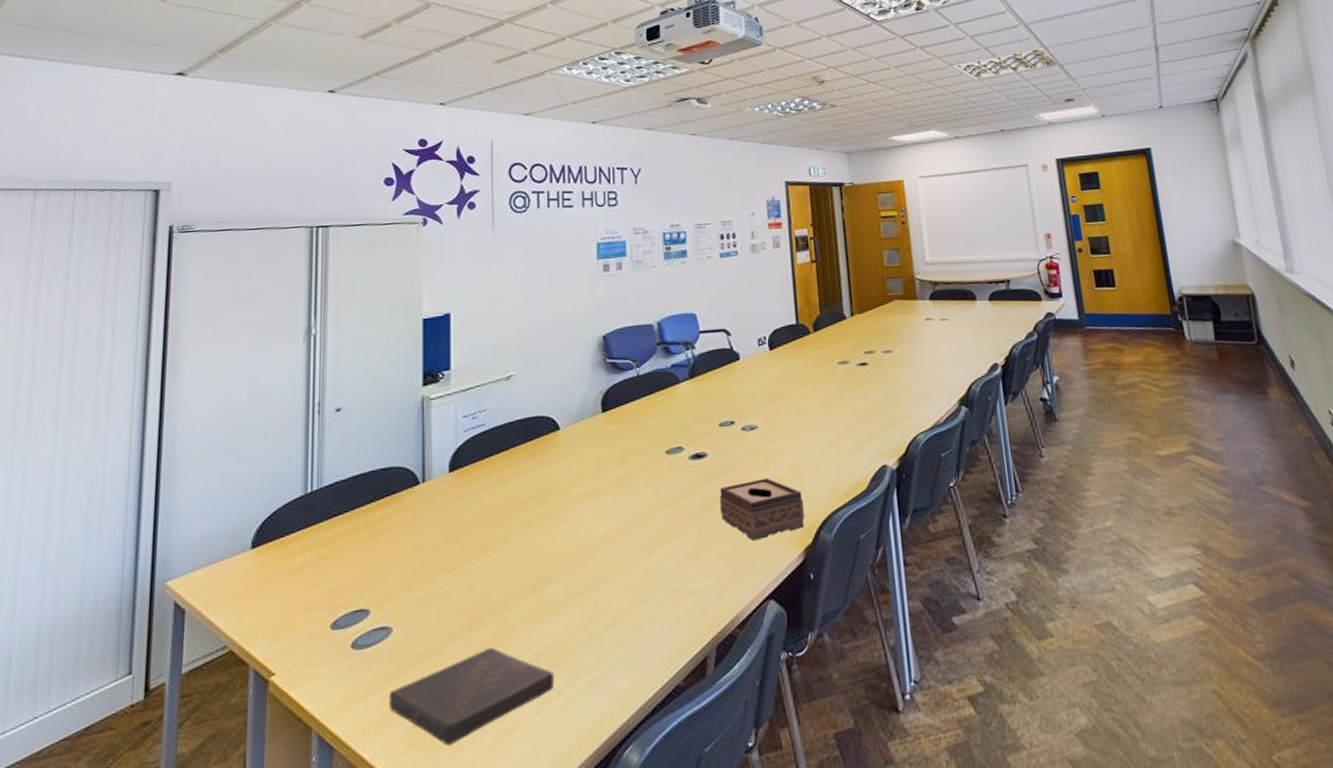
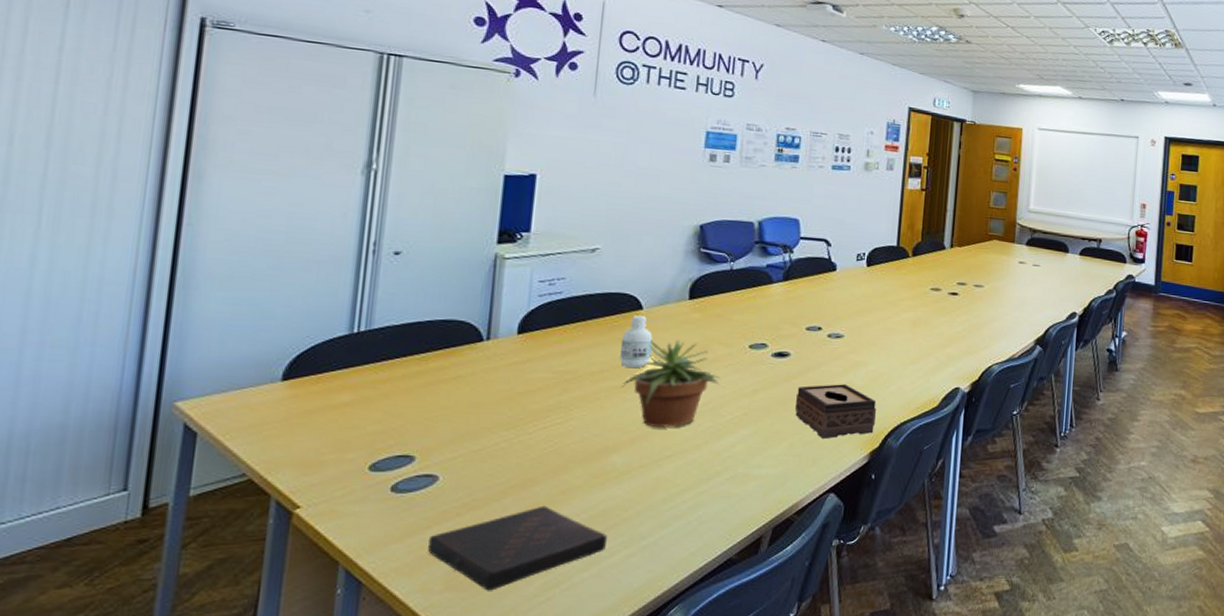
bottle: none [543,436,573,492] -> present [619,315,653,369]
potted plant: none [549,455,641,551] -> present [621,339,719,427]

